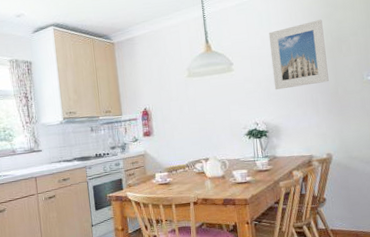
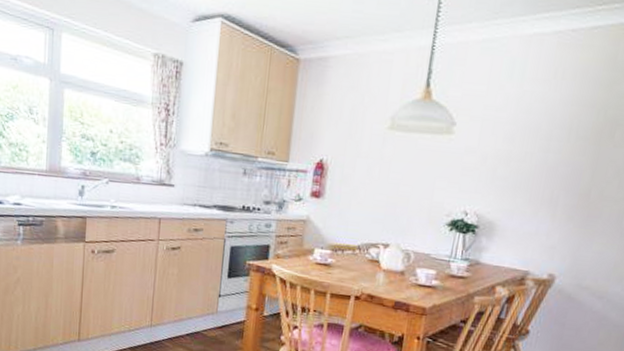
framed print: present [268,19,329,90] -> none [503,86,599,178]

